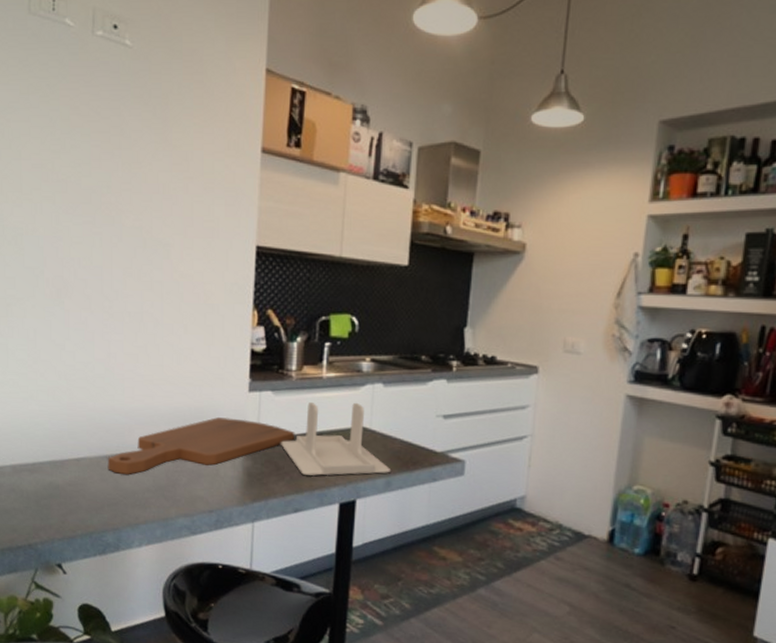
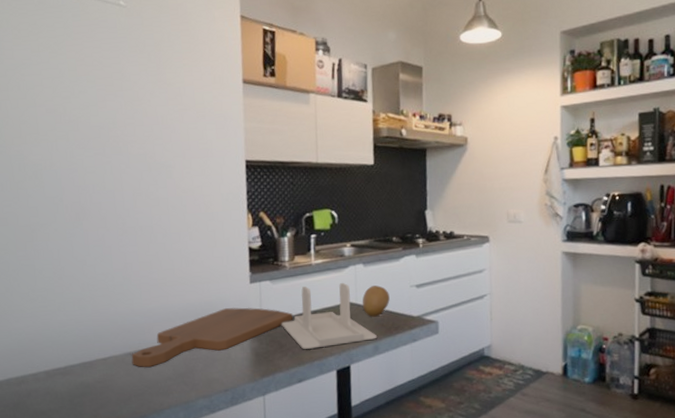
fruit: none [377,410,411,448] -> present [362,285,390,317]

